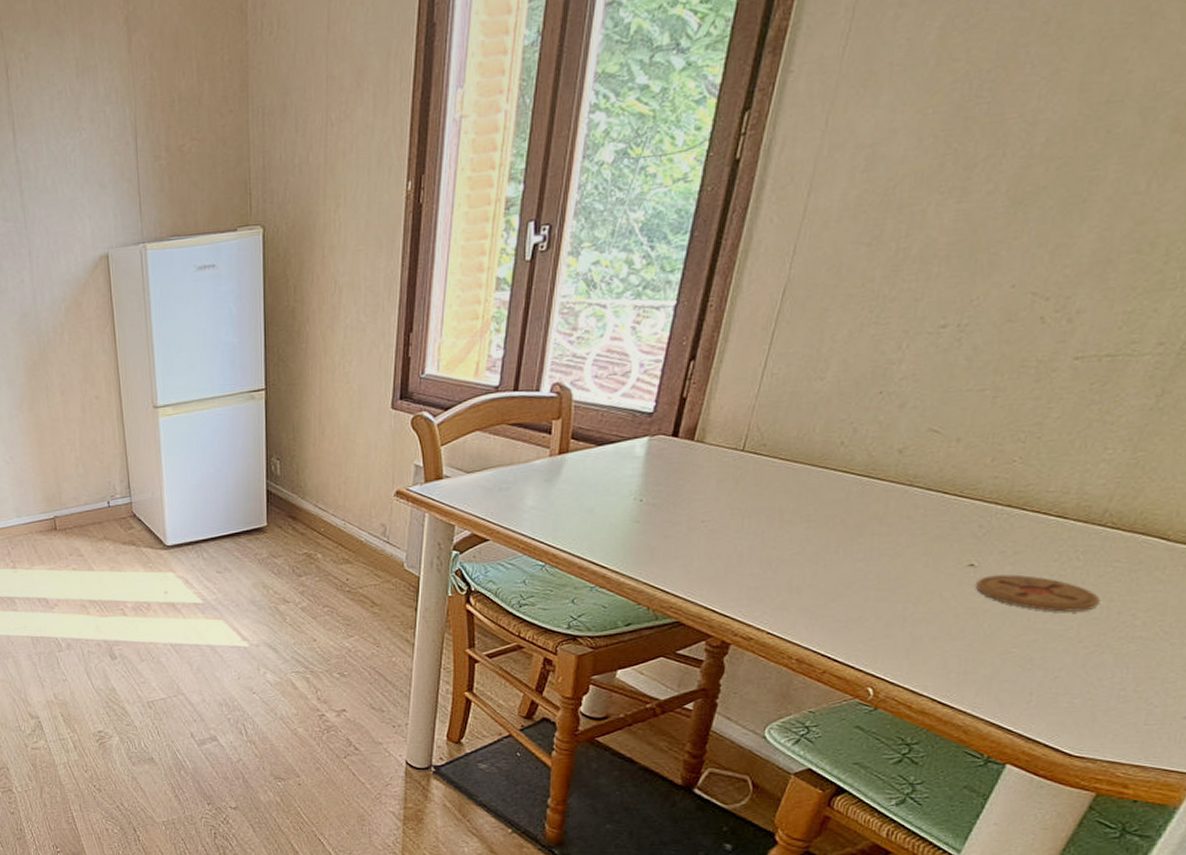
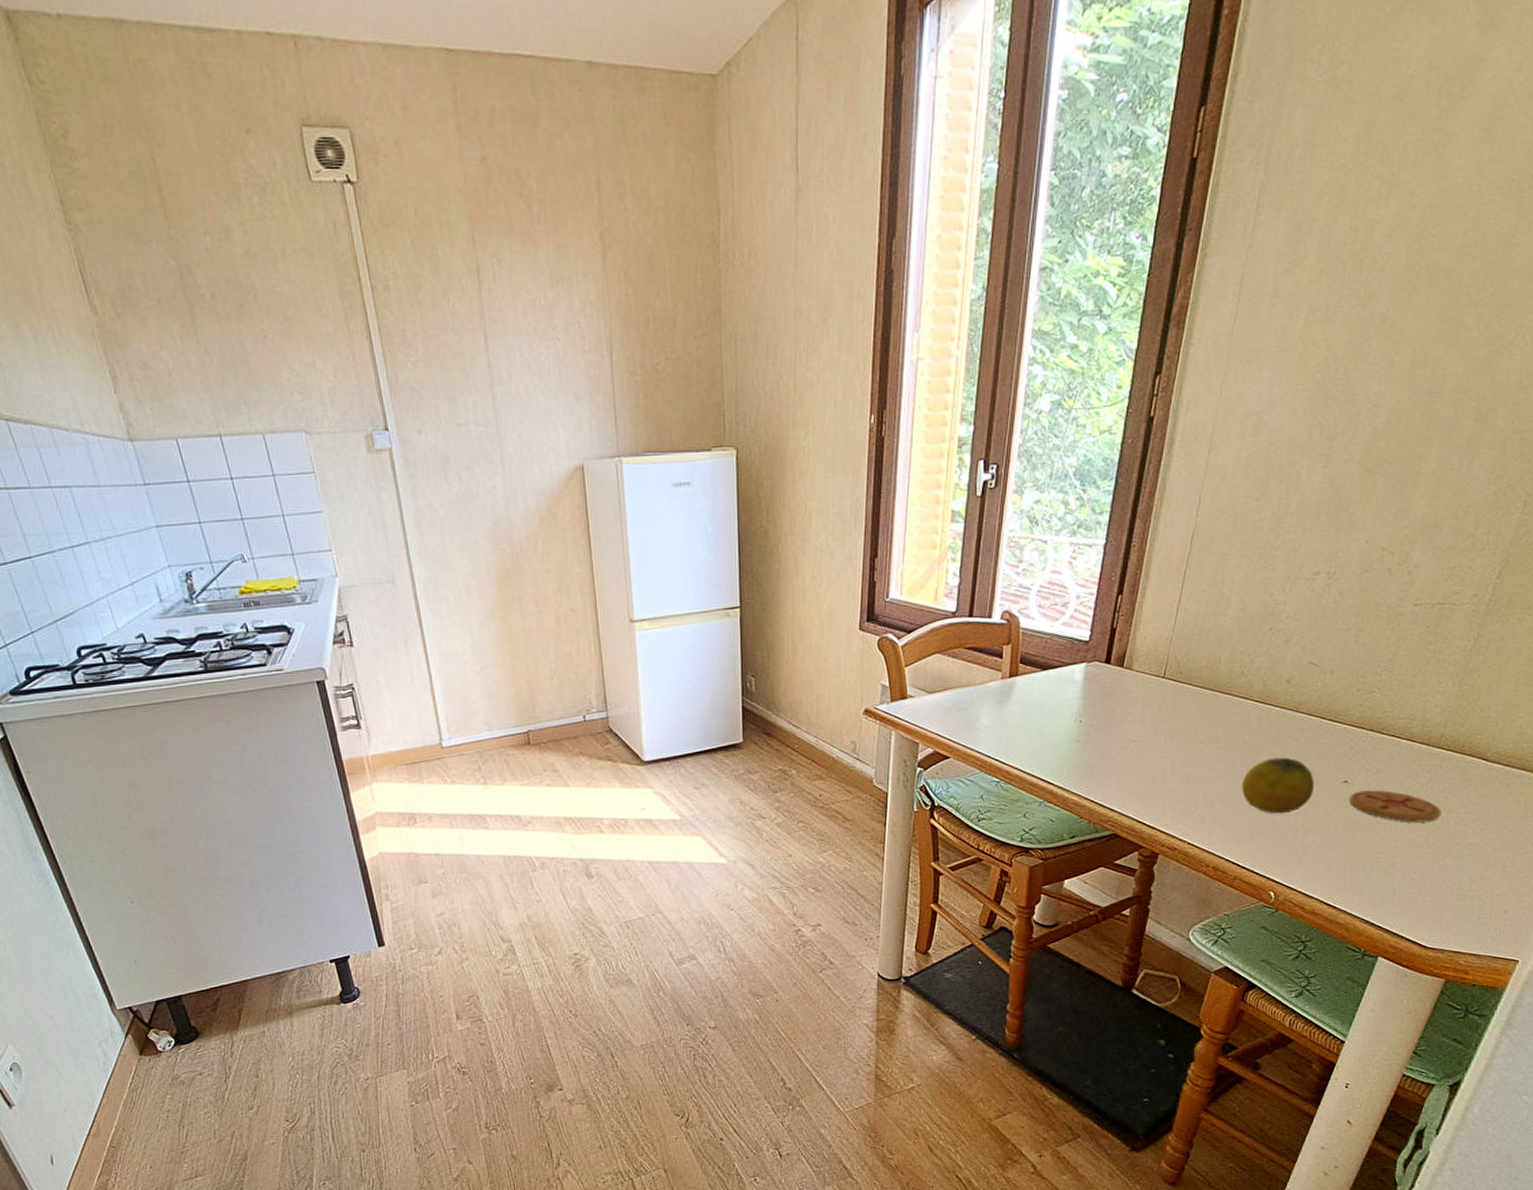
fruit: none [835,537,930,601] -> present [1241,757,1314,814]

